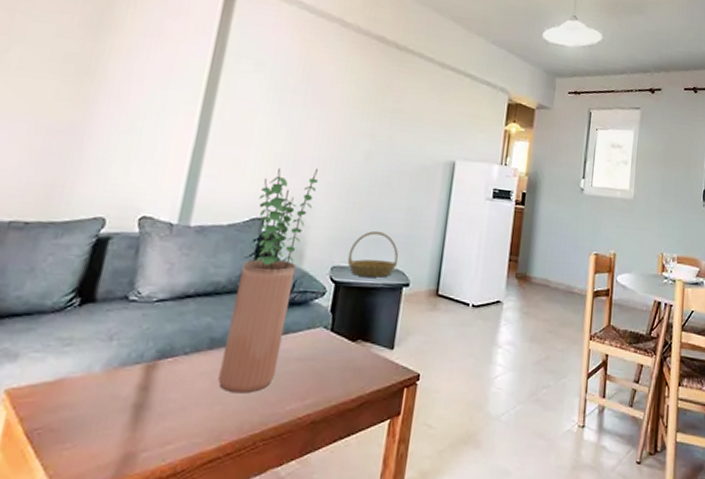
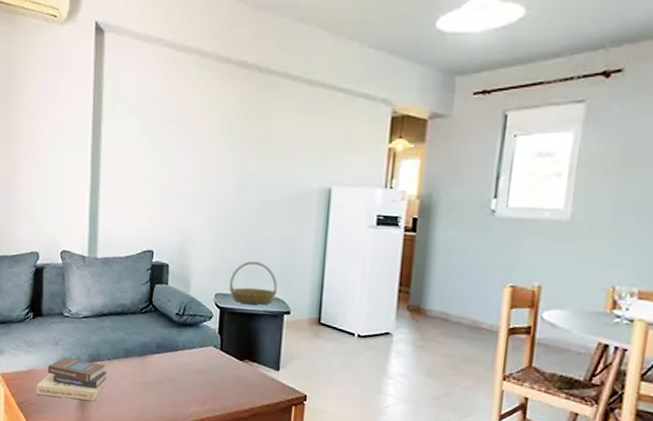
books: none [61,356,180,415] -> present [35,357,107,401]
vase: present [218,168,319,394] -> none [135,203,196,394]

